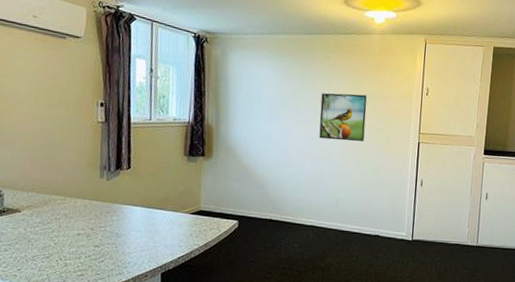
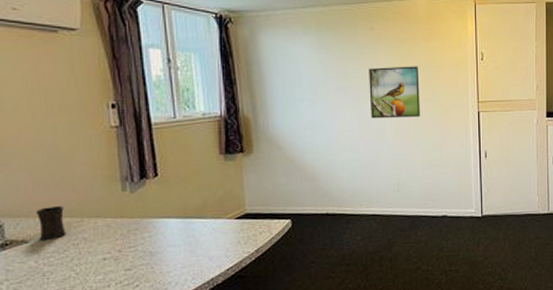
mug: none [29,184,52,212] -> present [35,206,66,240]

